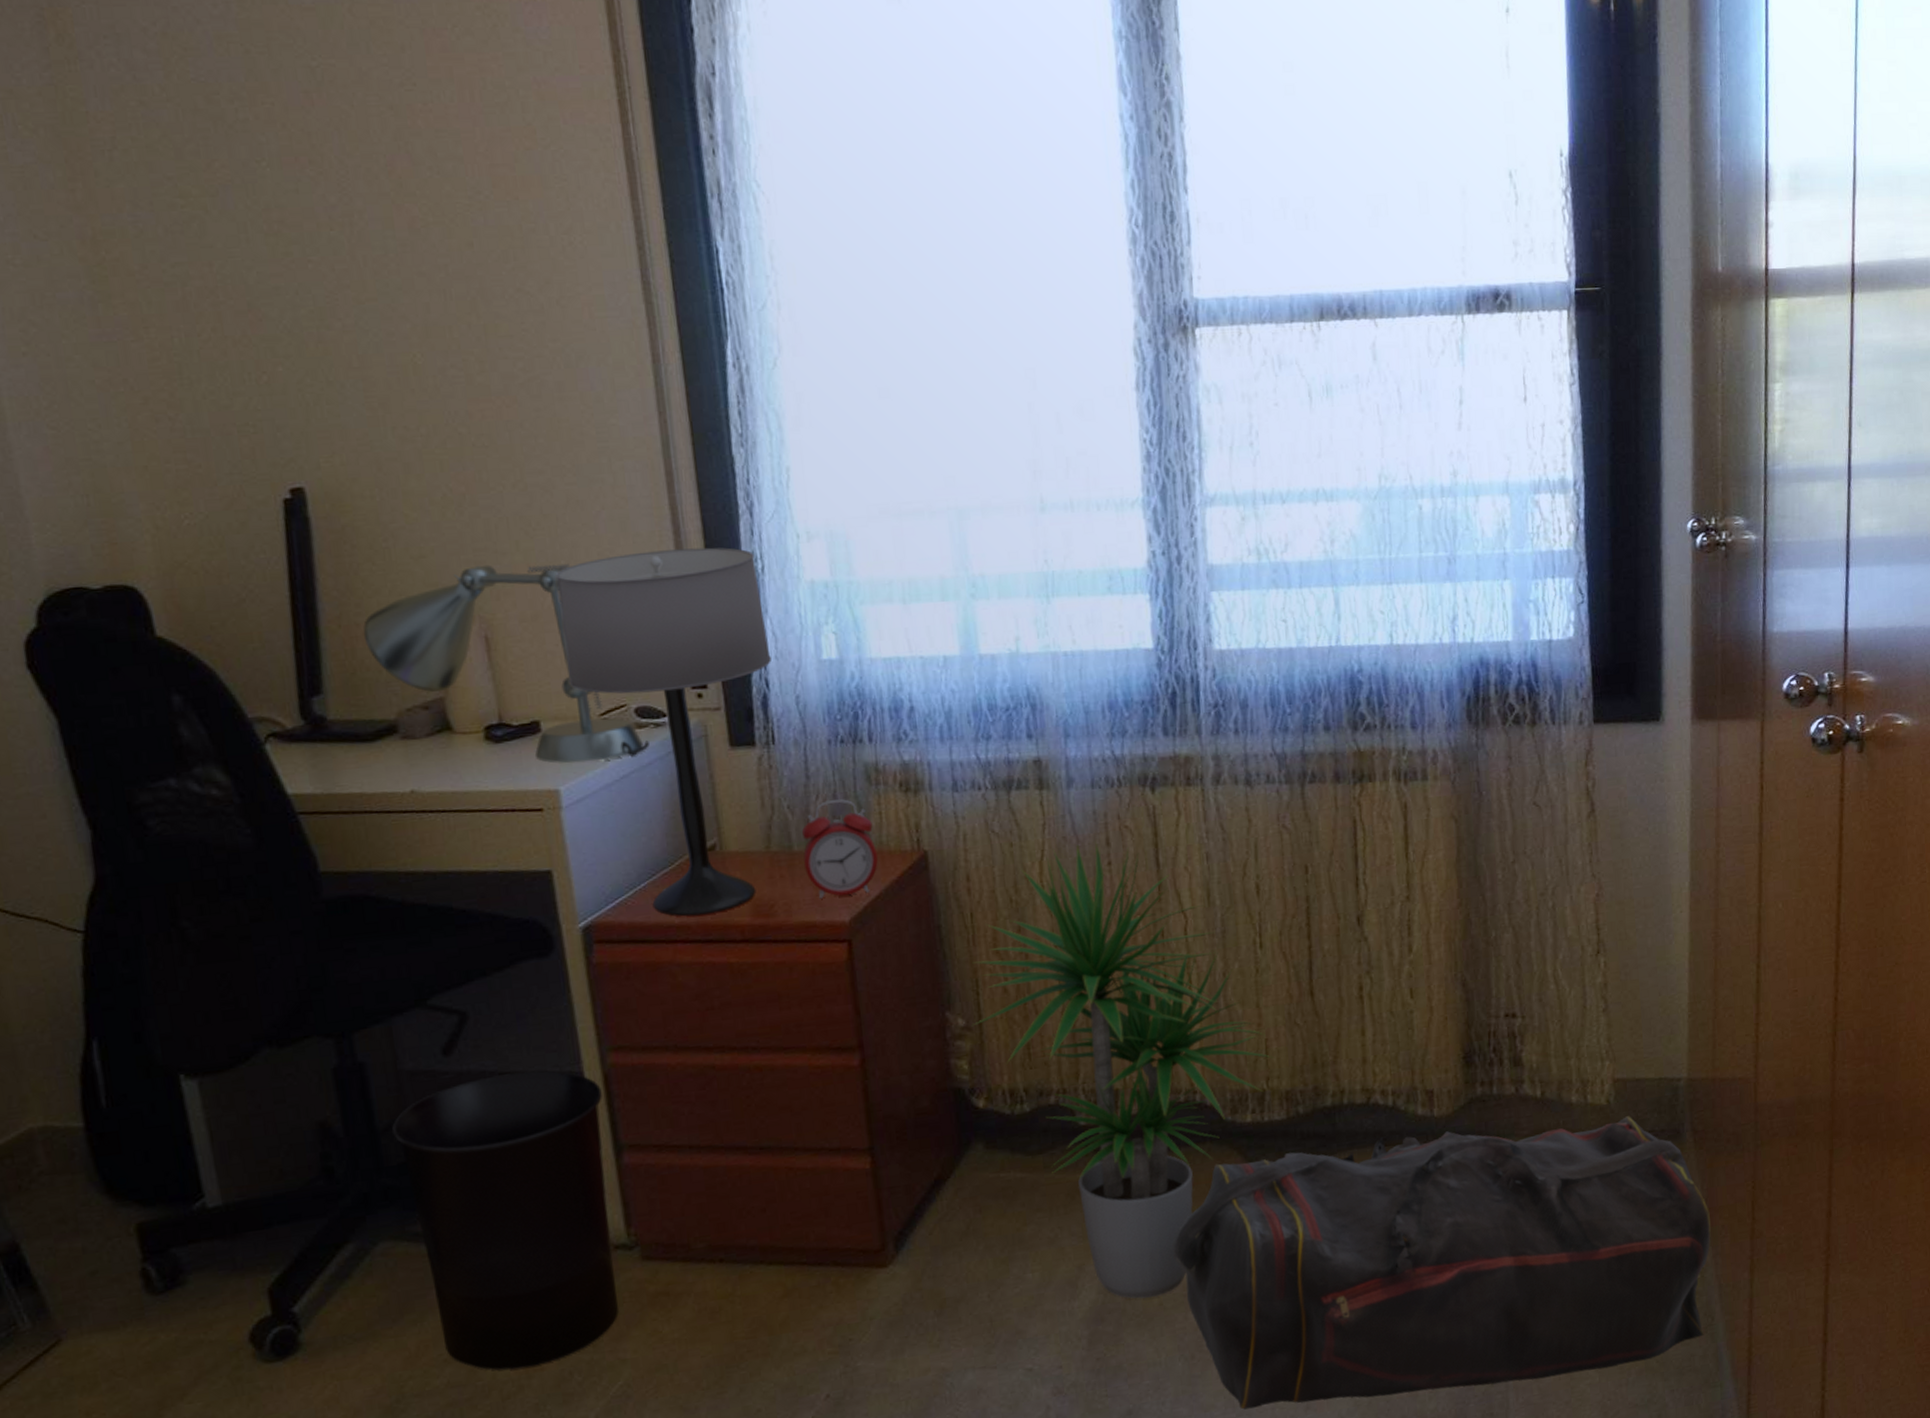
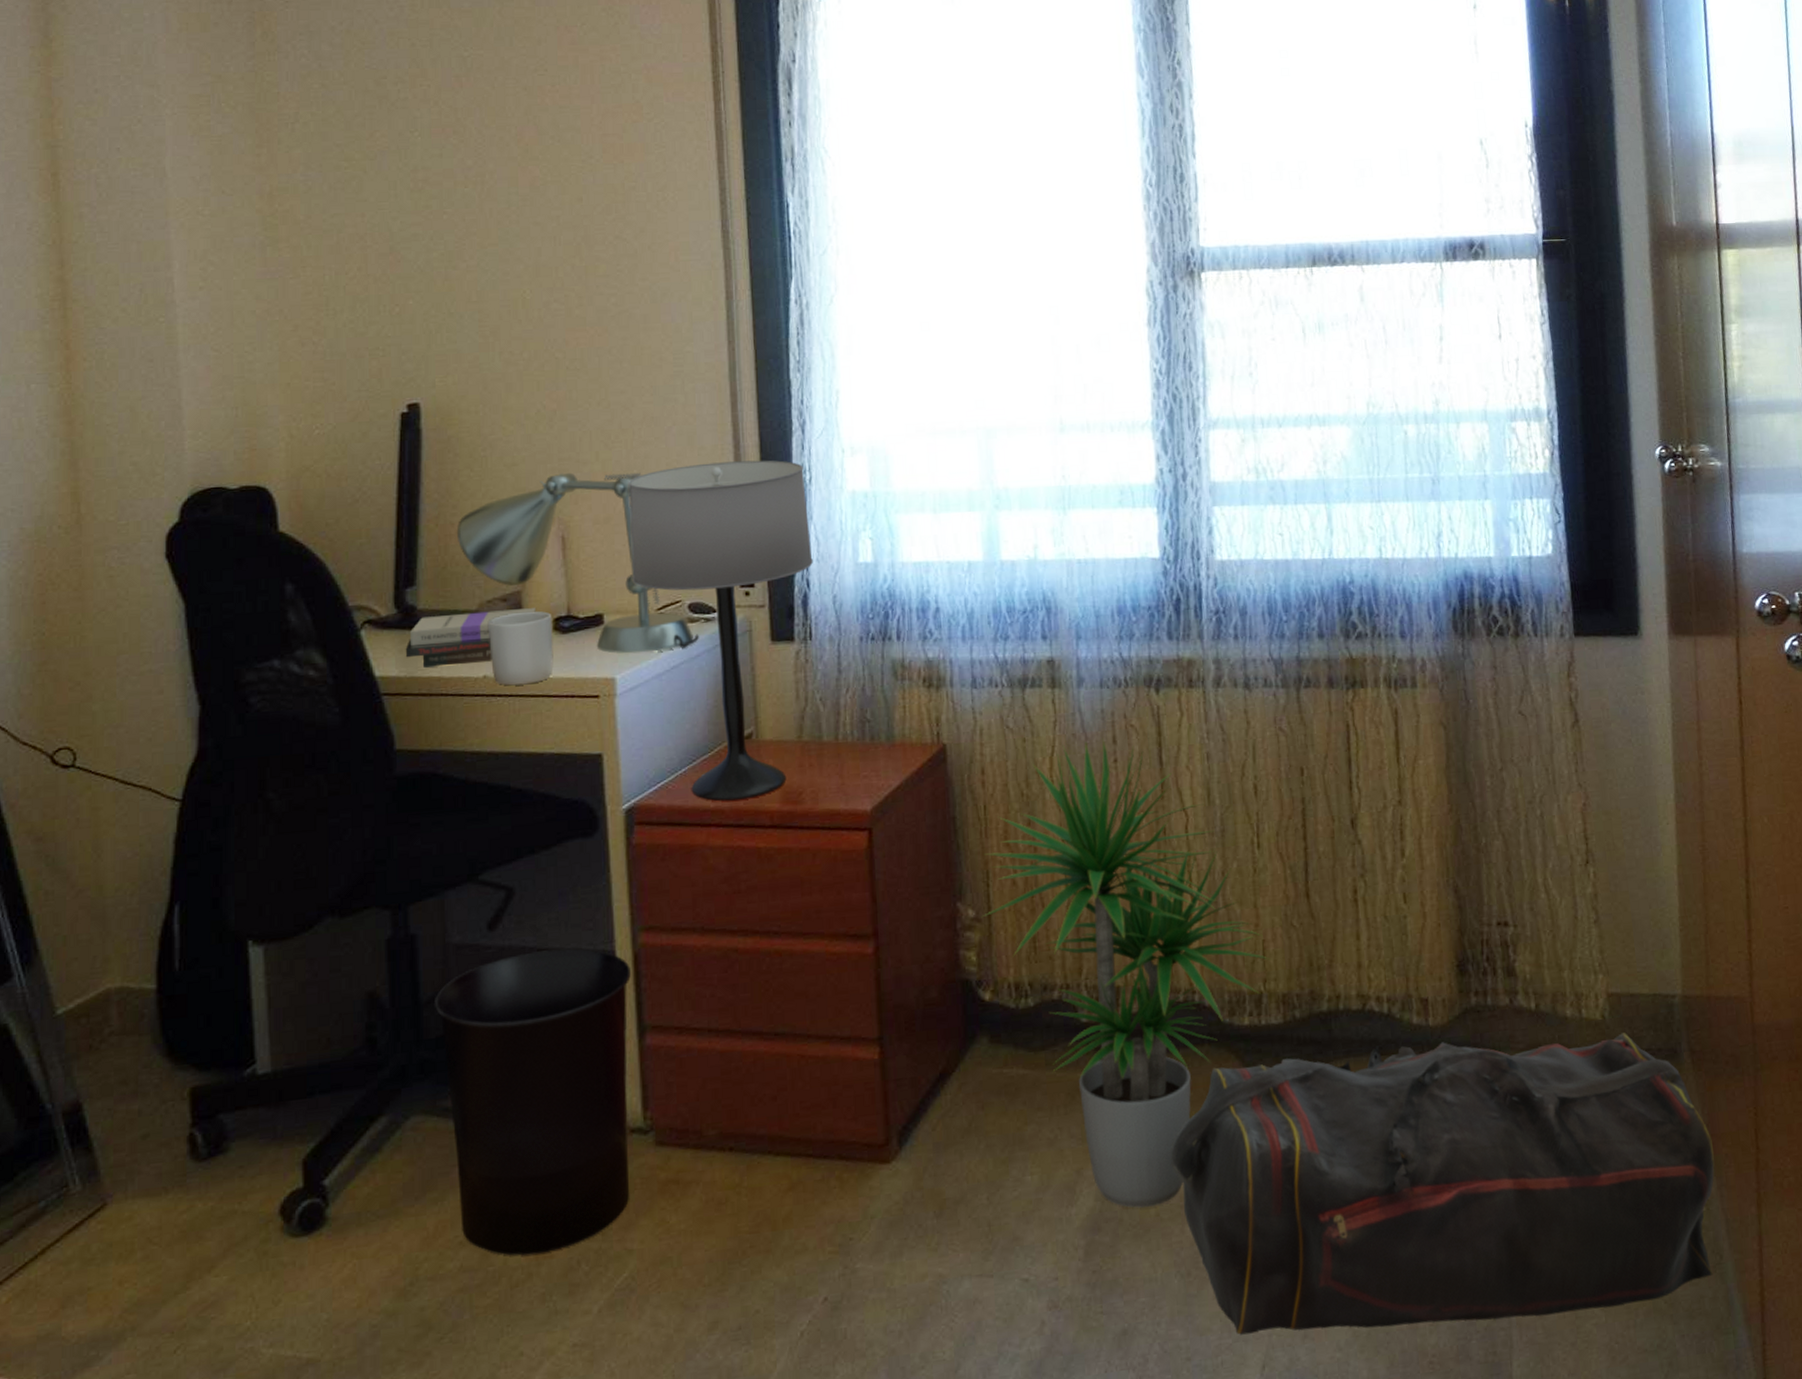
books: none [318,716,464,783] -> present [405,608,537,668]
mug: none [409,719,489,801] -> present [487,611,554,686]
alarm clock: present [801,799,878,899] -> none [831,693,900,788]

